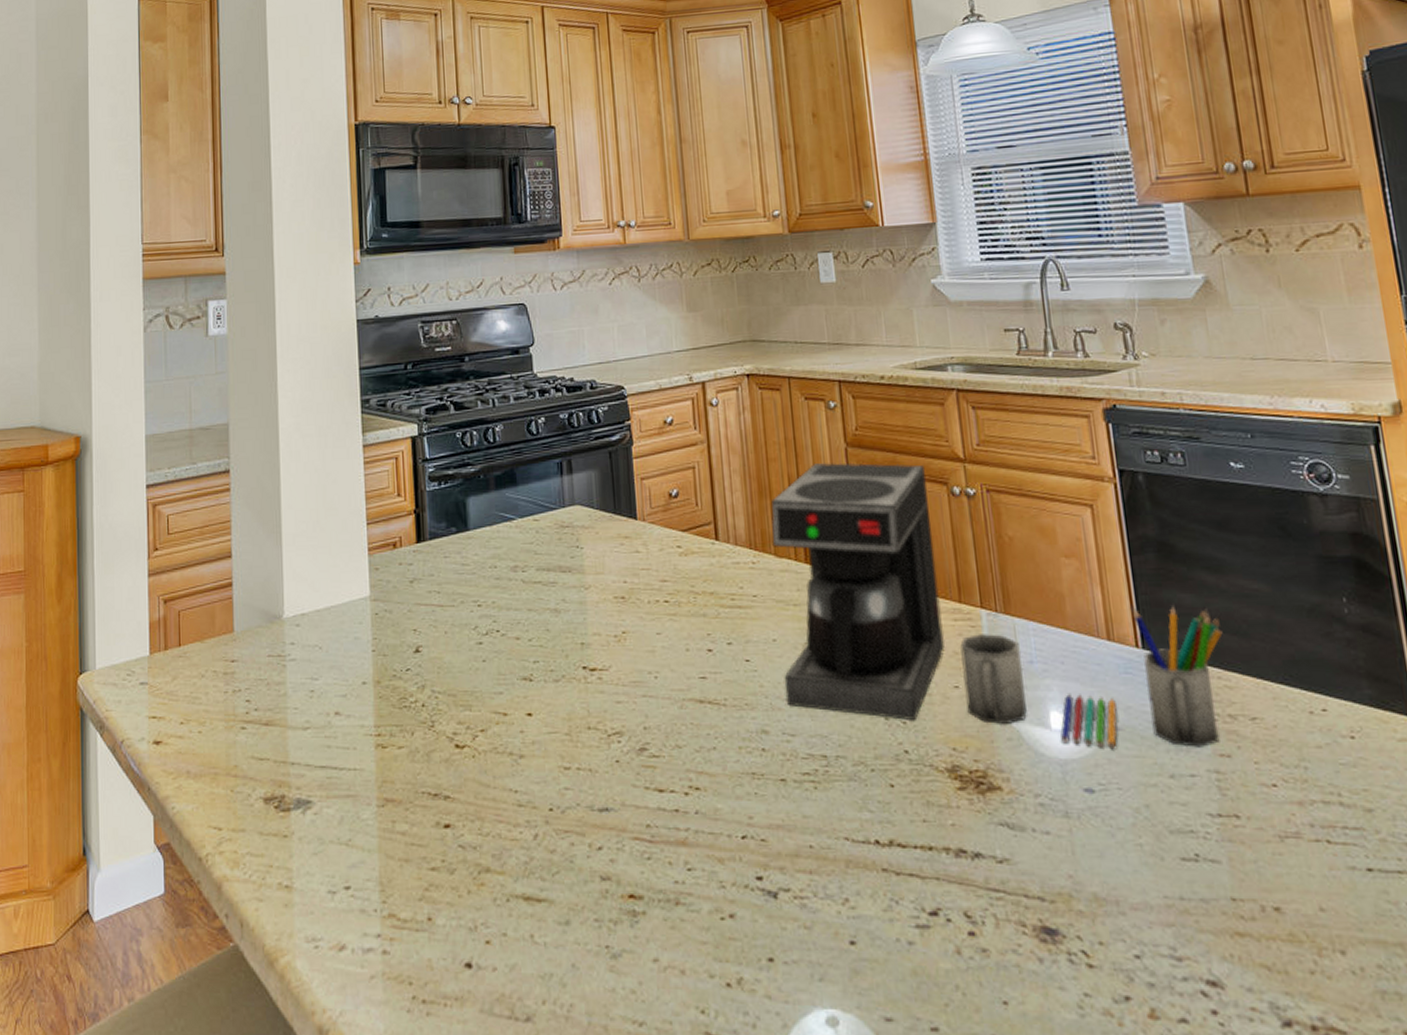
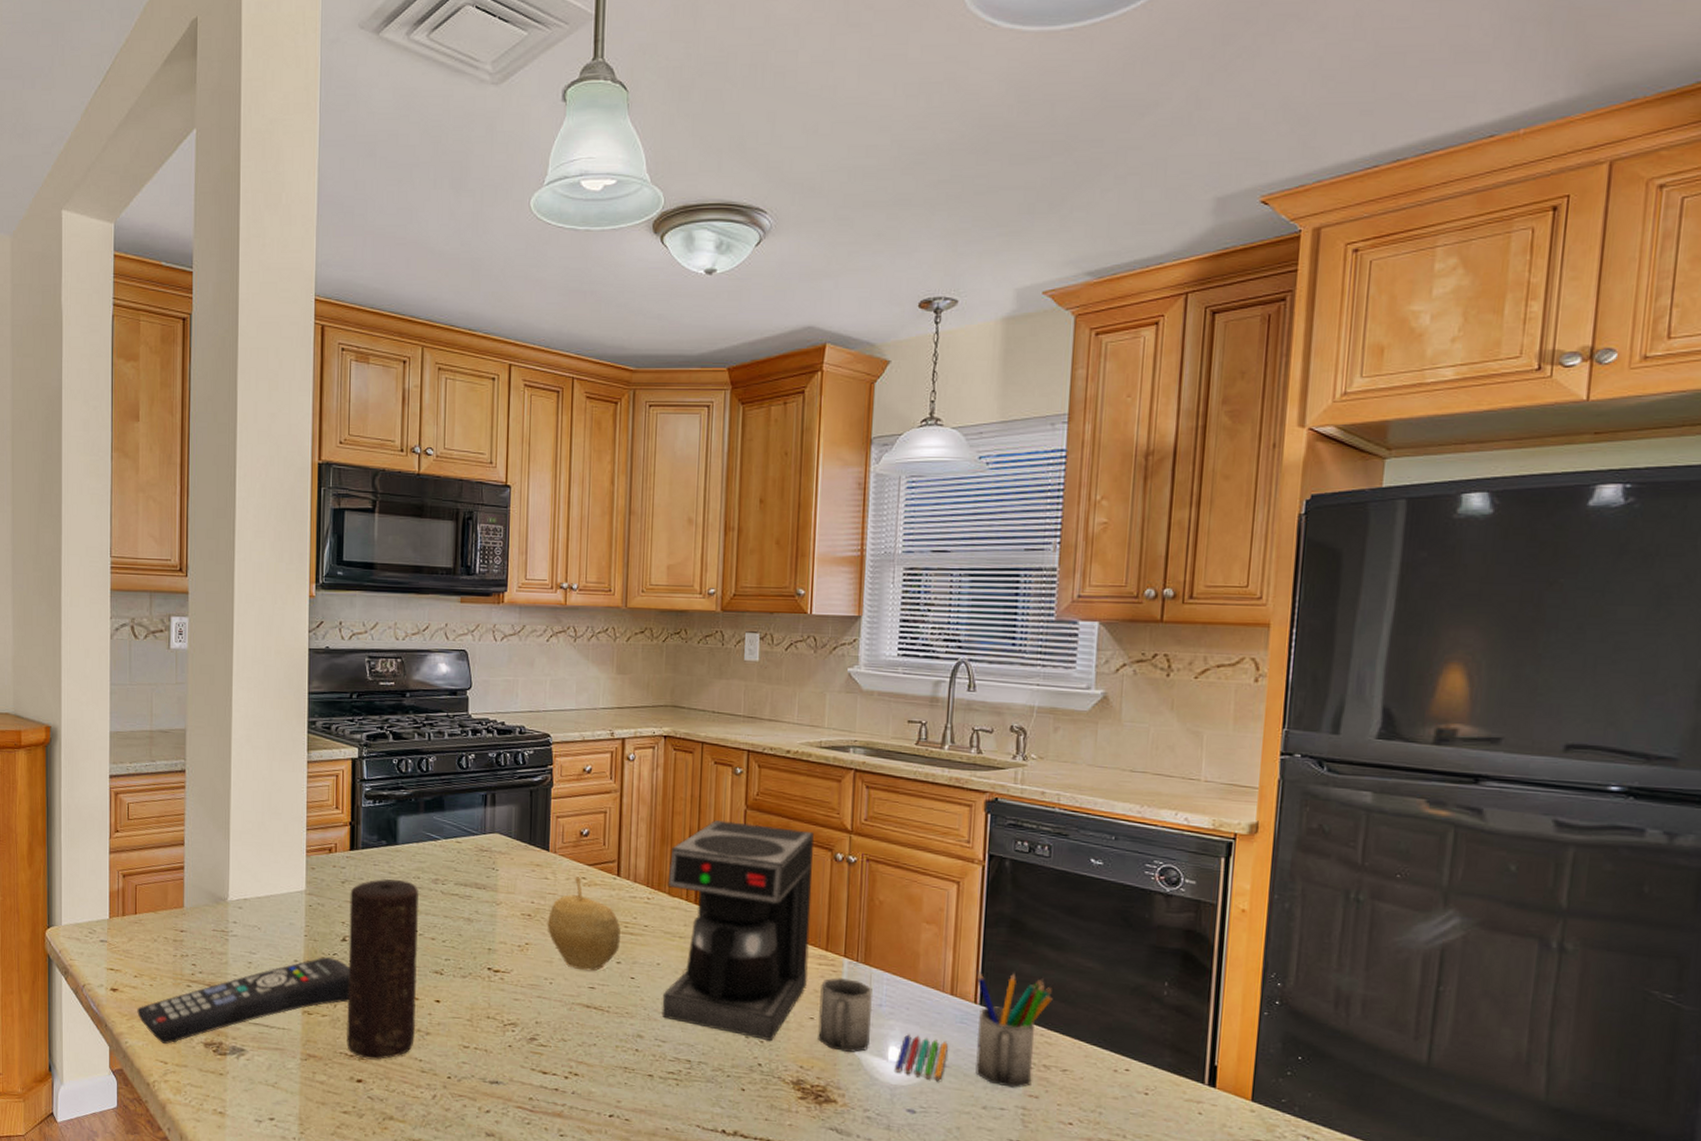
remote control: none [184,674,428,804] -> present [137,957,349,1044]
candle: none [420,571,508,797] -> present [347,878,420,1060]
fruit: none [643,546,729,658] -> present [547,877,620,972]

